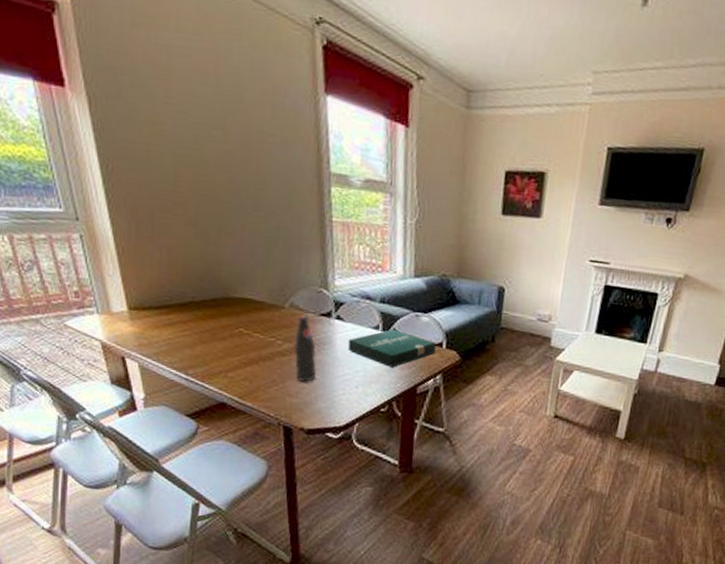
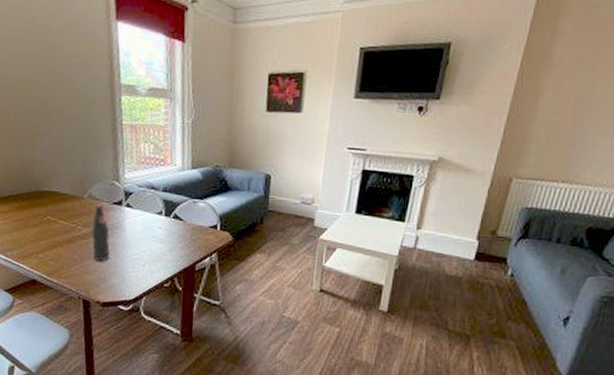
pizza box: present [348,329,436,368] -> none [136,214,212,248]

